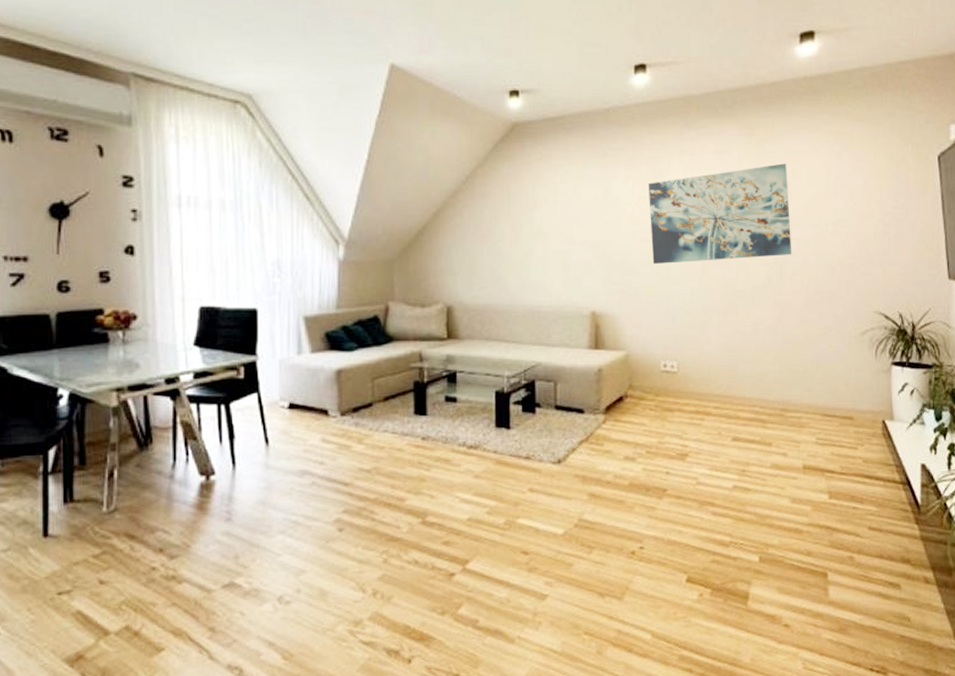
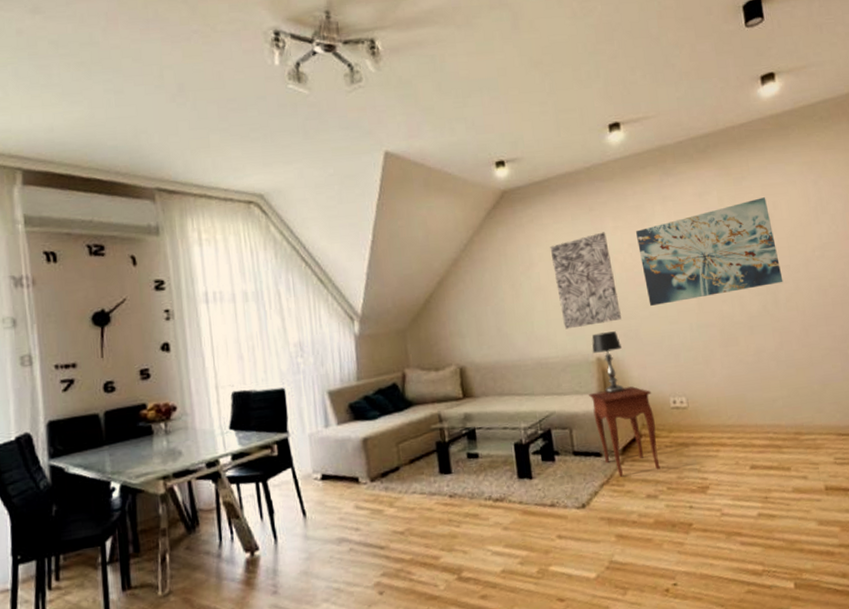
wall art: none [556,180,622,279] -> present [550,232,621,330]
side table: none [579,345,643,436] -> present [589,386,661,477]
table lamp: none [587,286,618,351] -> present [592,331,624,394]

